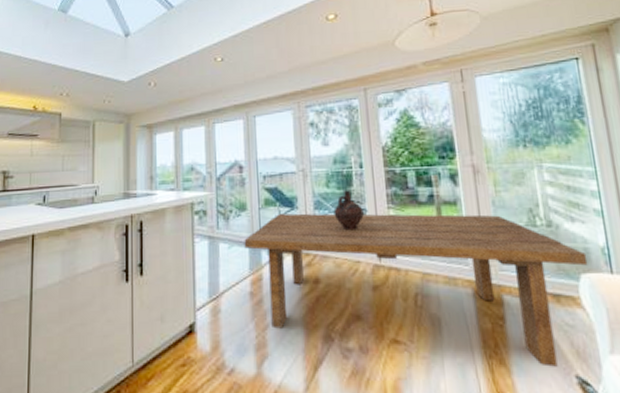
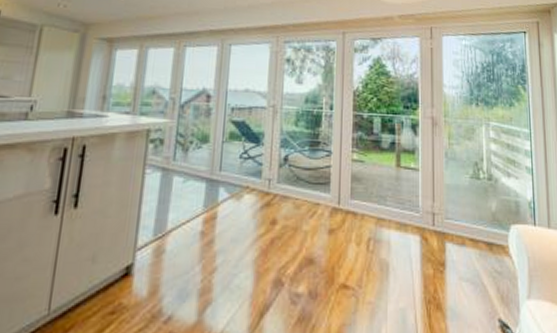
dining table: present [244,213,588,367] -> none [201,149,517,311]
ceramic jug: present [333,190,364,231] -> none [299,130,329,172]

